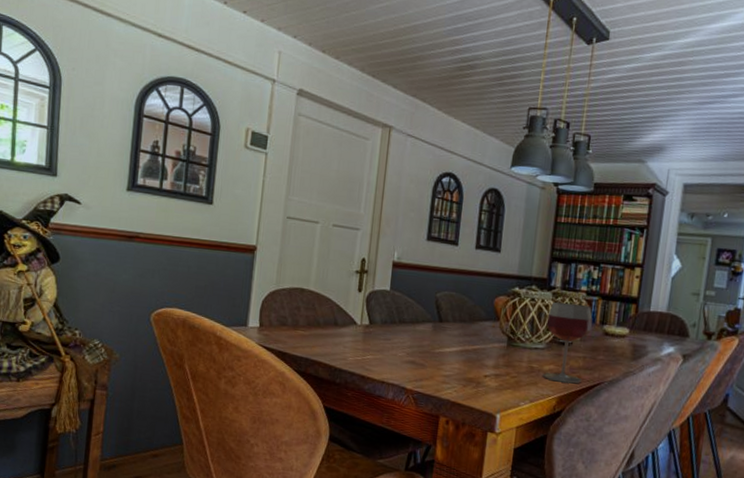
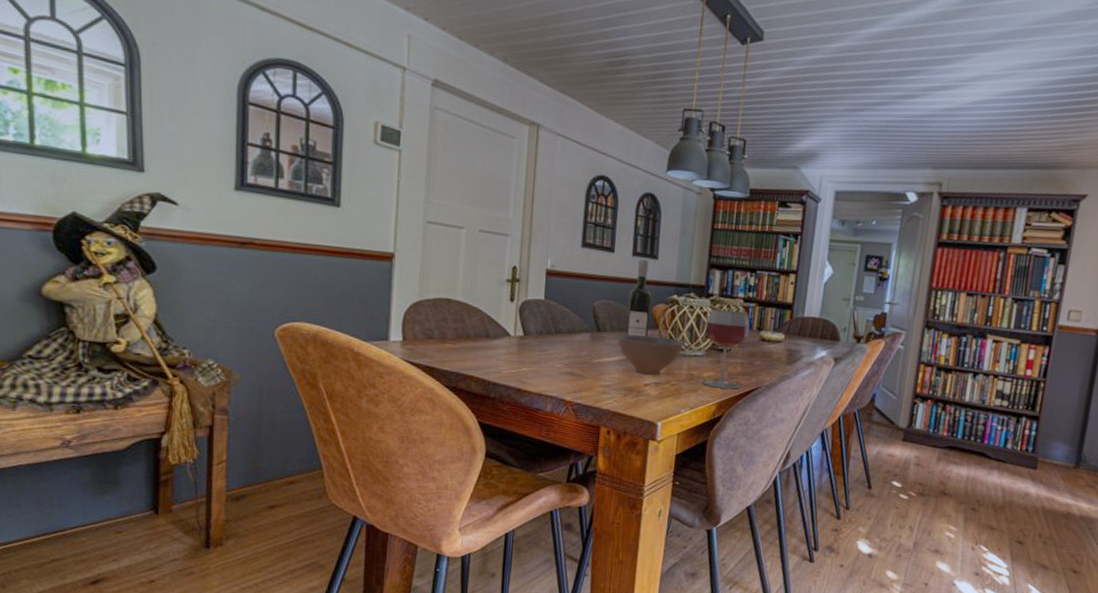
bowl: none [459,325,526,367] -> present [617,334,685,375]
bottle: none [467,251,494,328] -> present [626,258,652,337]

